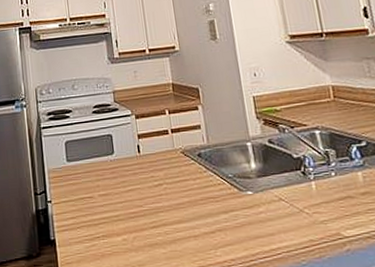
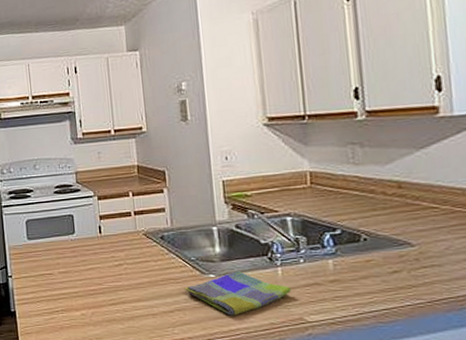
dish towel: none [223,187,326,234] -> present [184,271,291,316]

